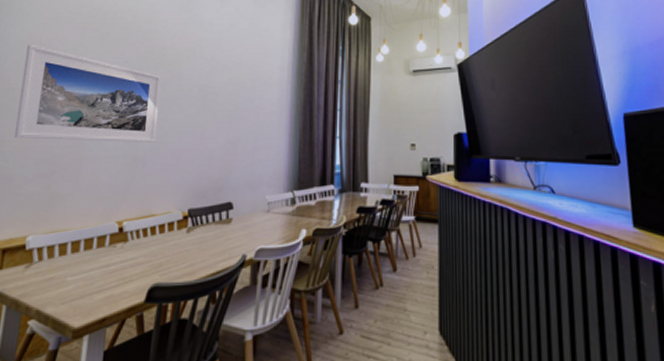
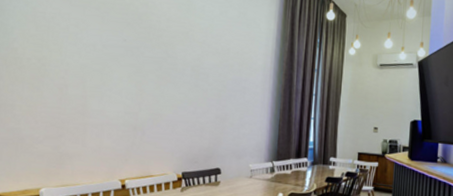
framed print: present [14,45,161,142] -> none [23,18,157,114]

